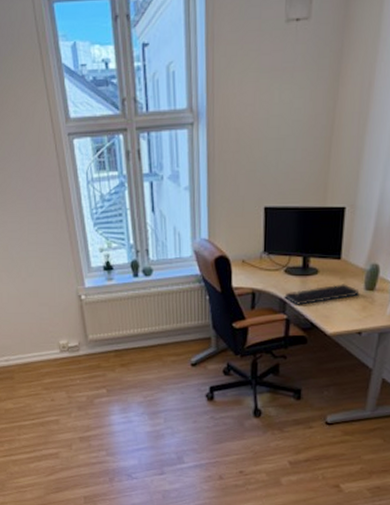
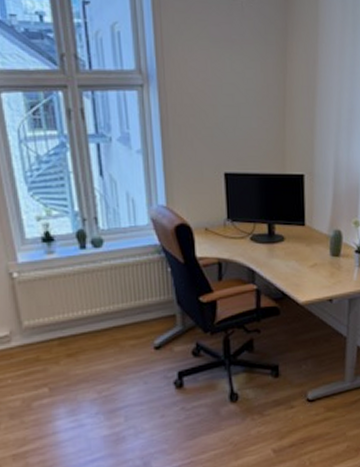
computer keyboard: present [284,284,360,306] -> none [252,250,326,276]

